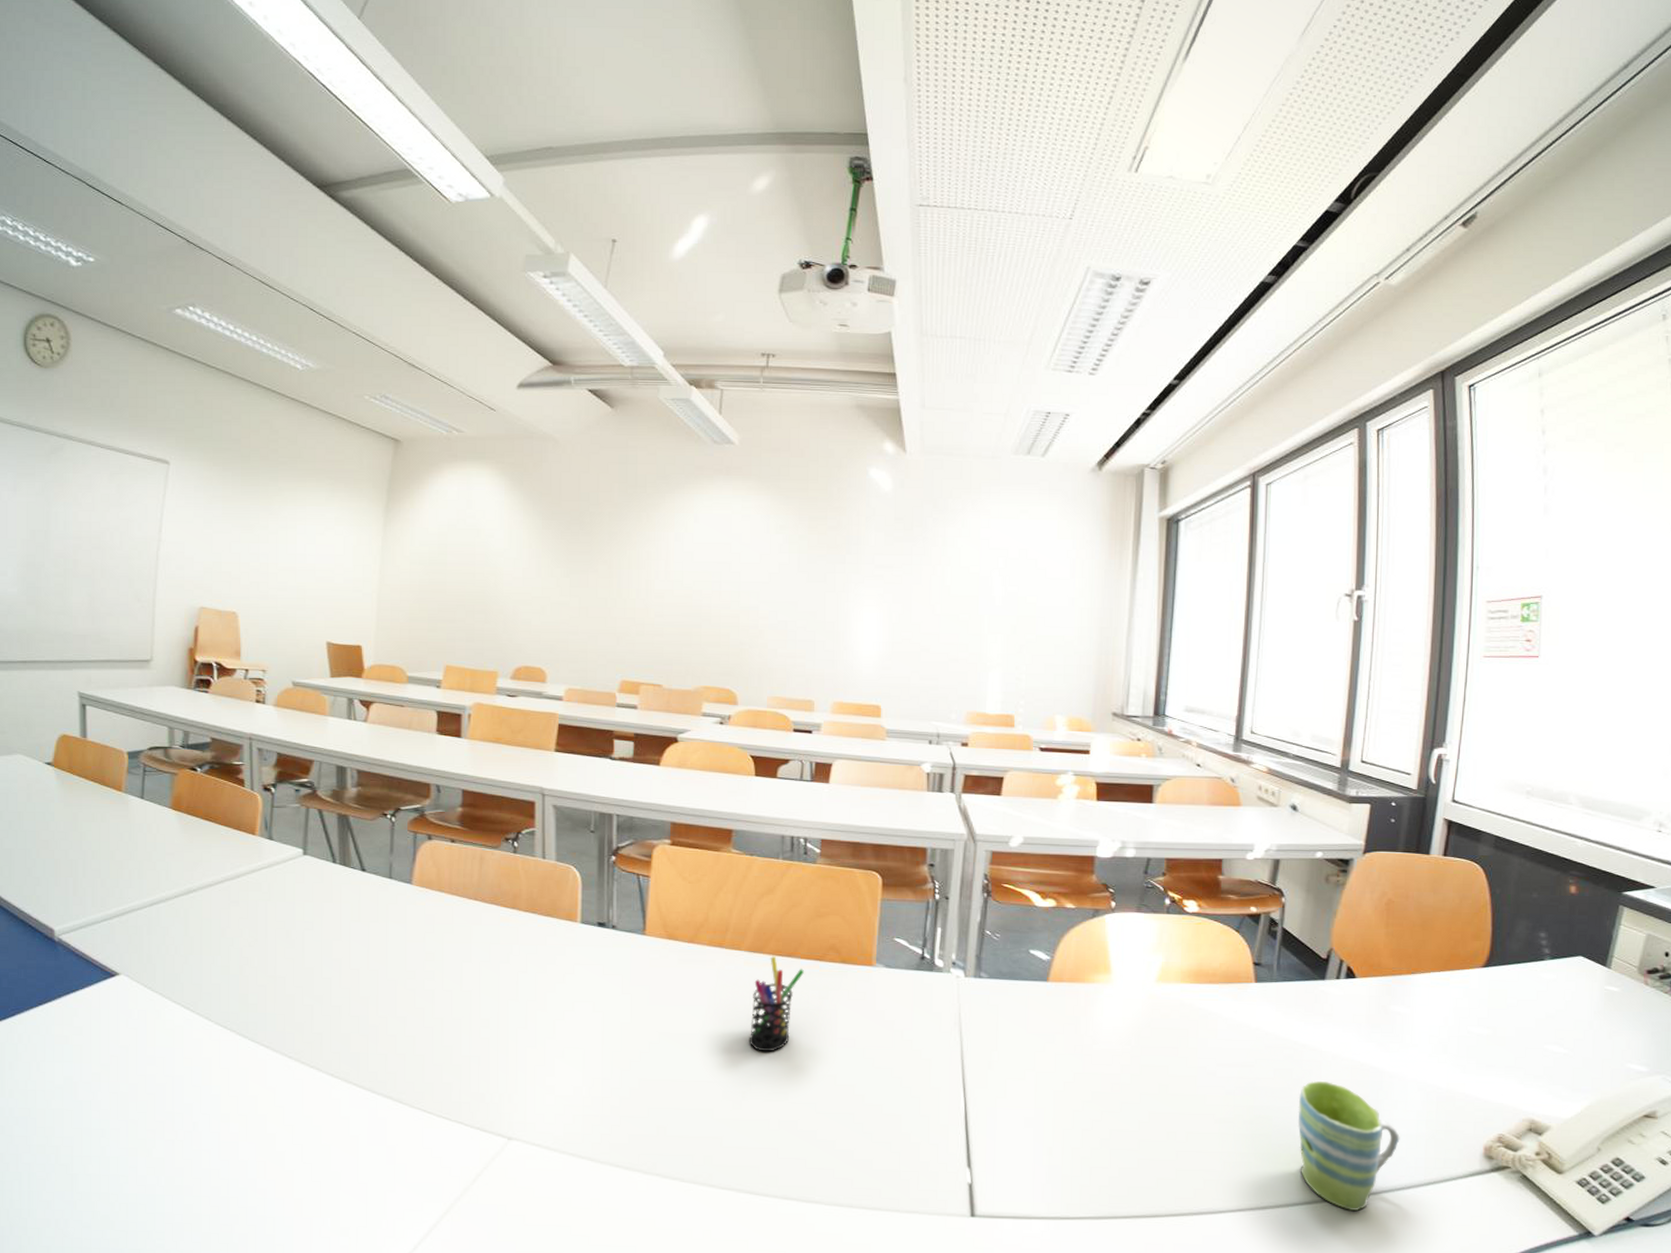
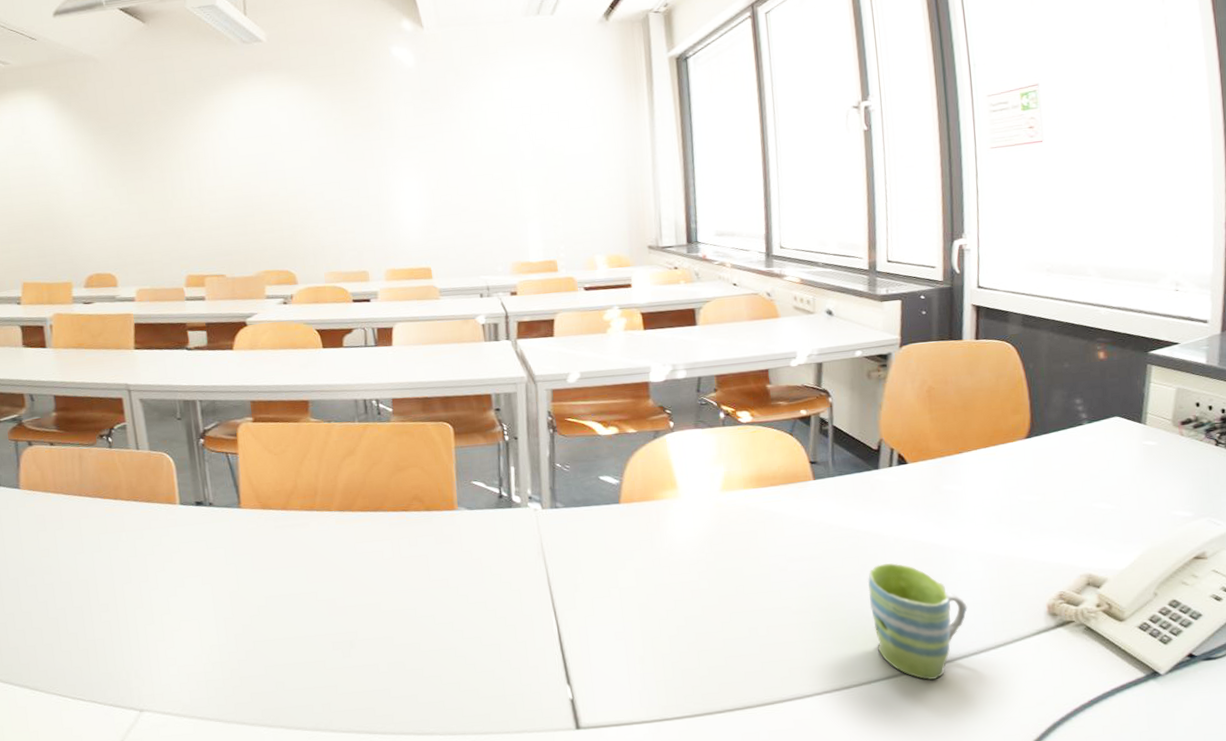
pen holder: present [748,956,804,1052] -> none [347,512,392,602]

